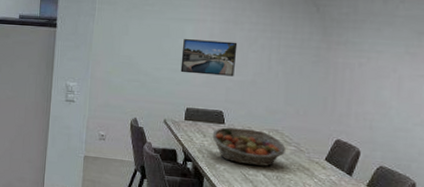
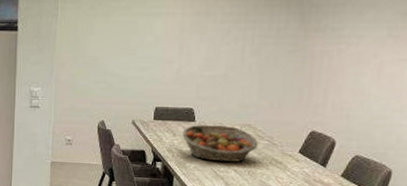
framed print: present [180,39,238,77] -> none [149,35,209,72]

